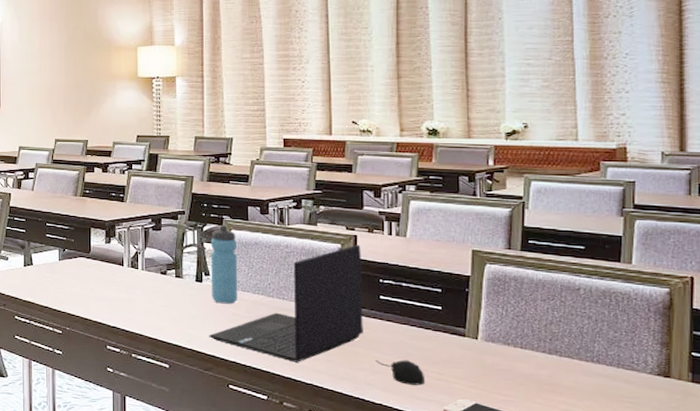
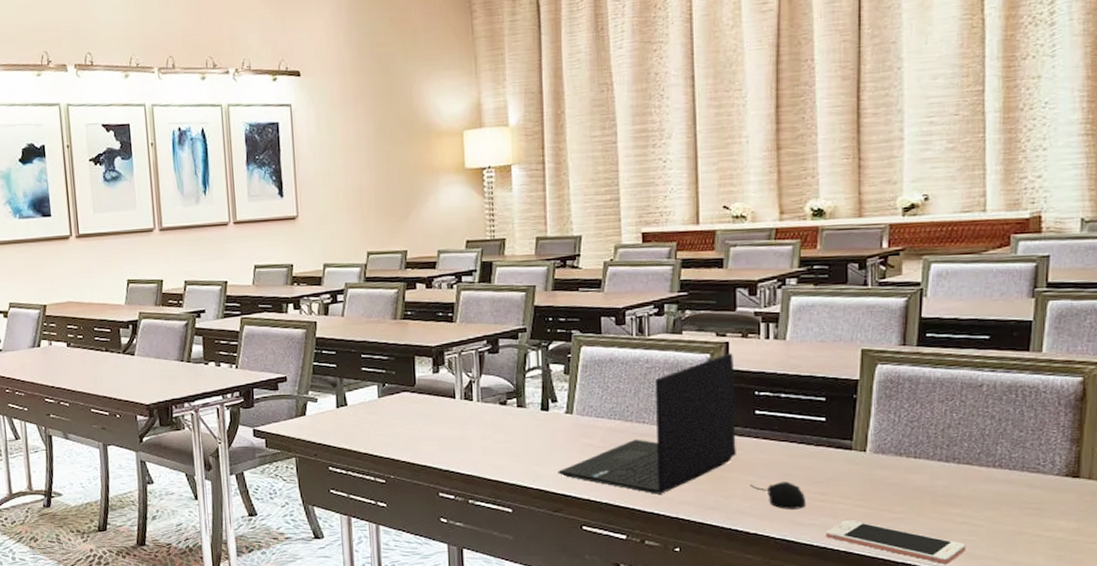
water bottle: present [211,226,238,304] -> none [558,342,591,434]

